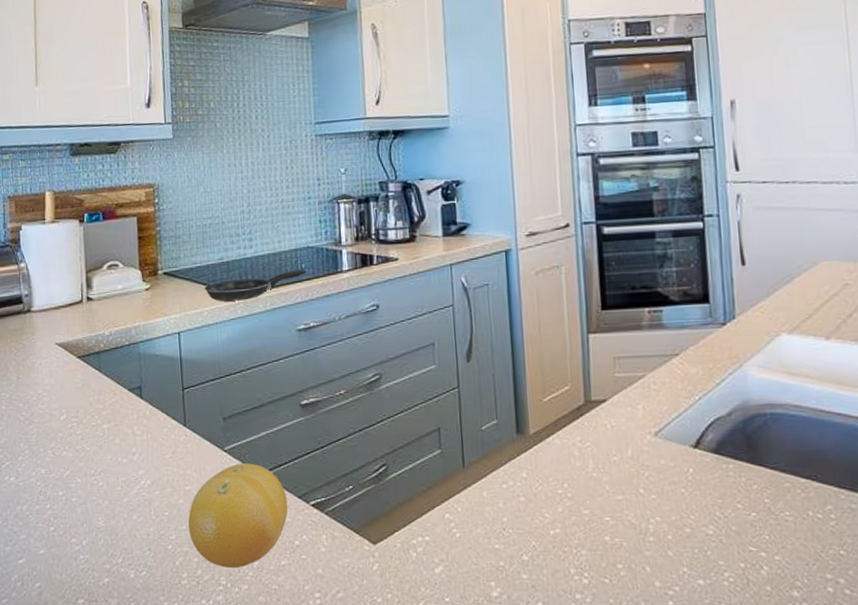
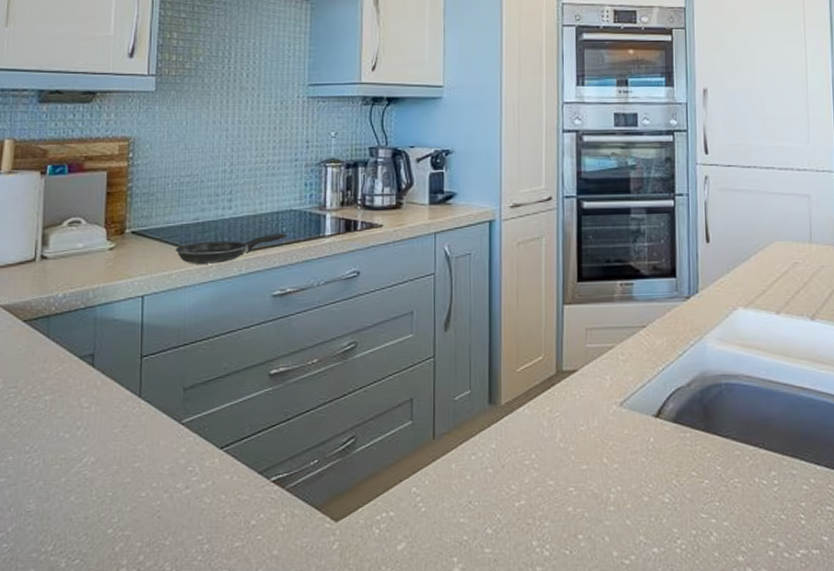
fruit: present [188,463,288,568] -> none [134,437,247,552]

